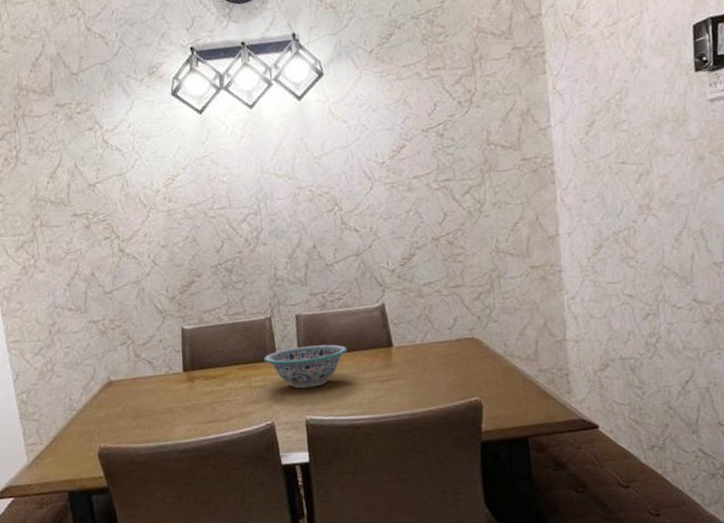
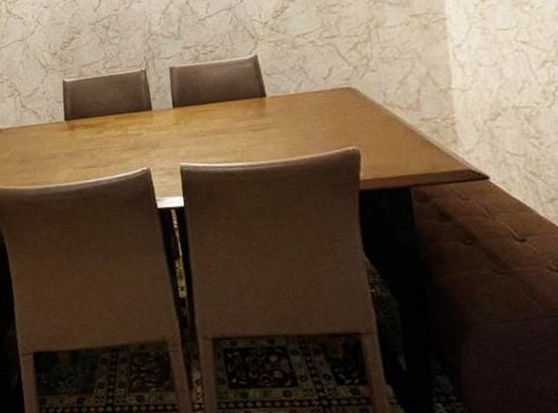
decorative bowl: present [264,344,347,389] -> none [139,95,221,137]

